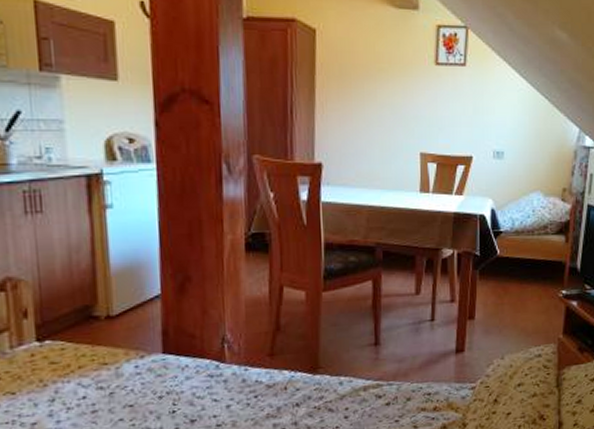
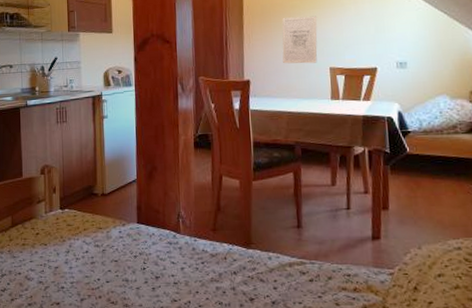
wall art: none [364,84,409,146] -> present [282,15,318,64]

